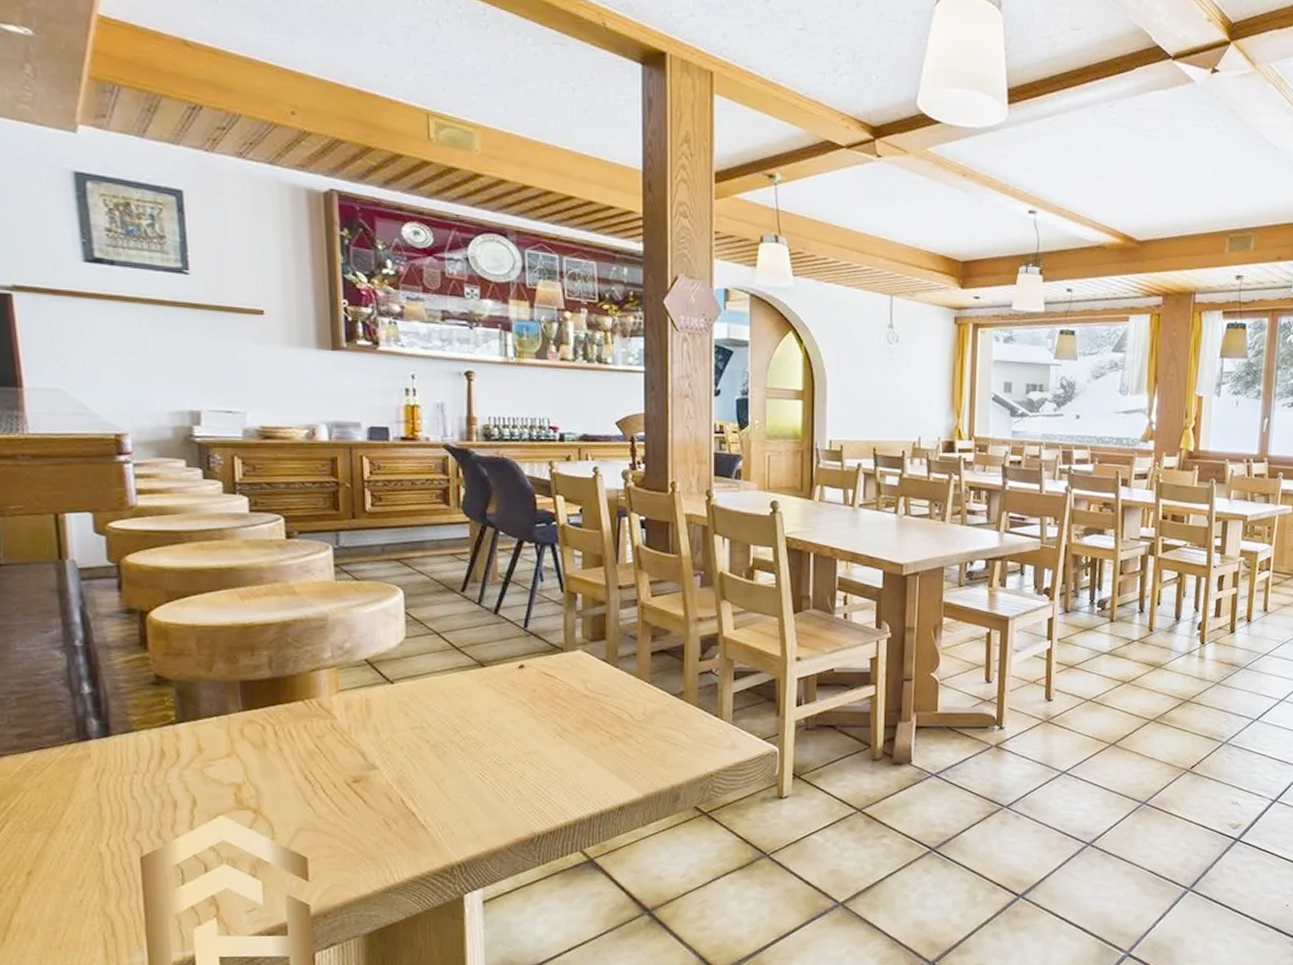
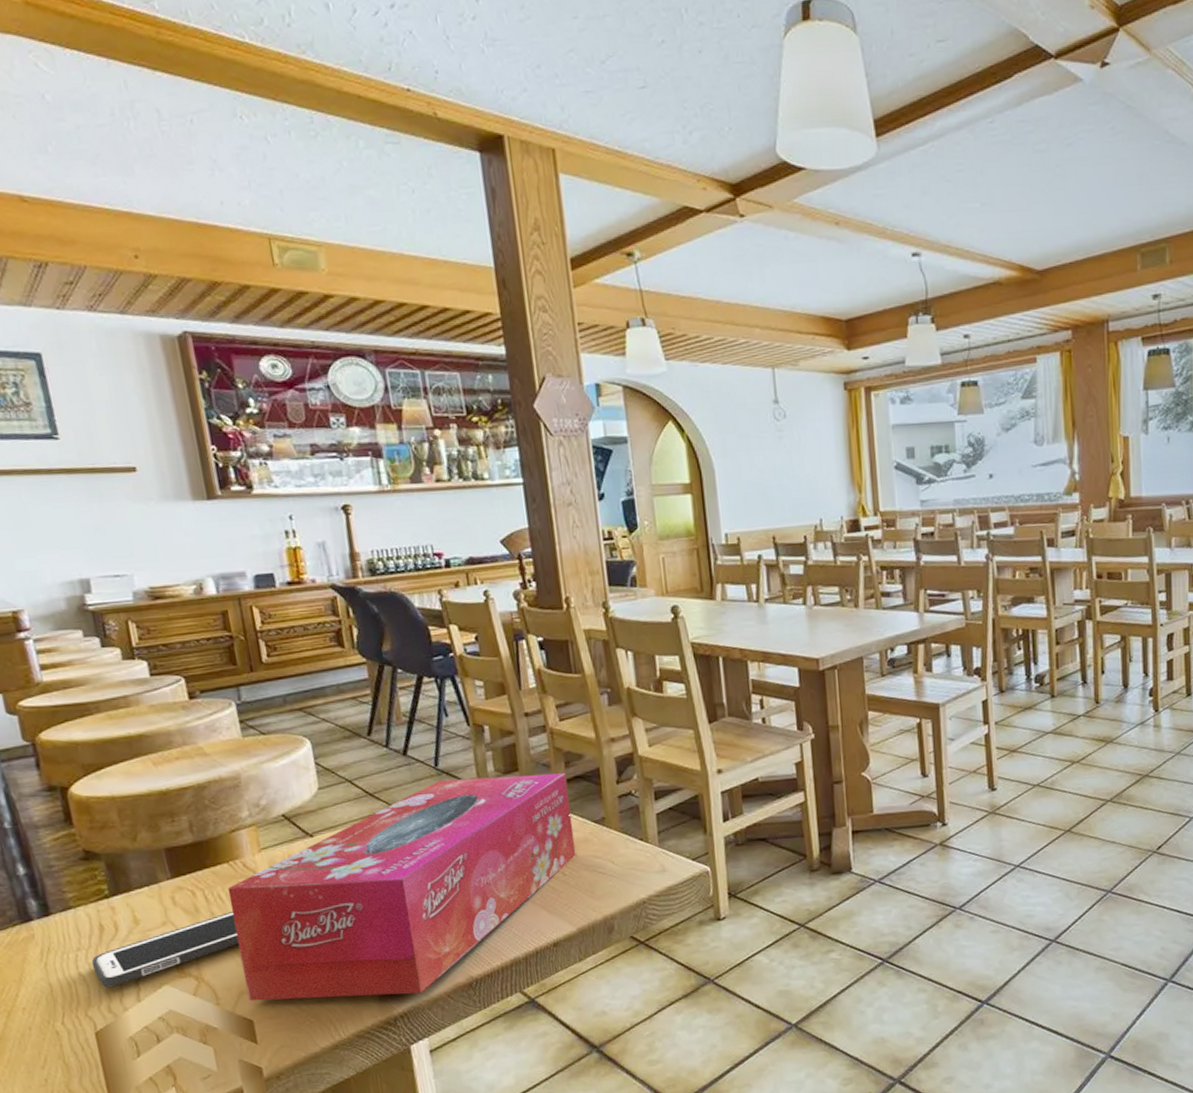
cell phone: none [147,749,303,812] -> present [91,912,239,987]
tissue box: none [299,642,652,845] -> present [227,773,576,1001]

